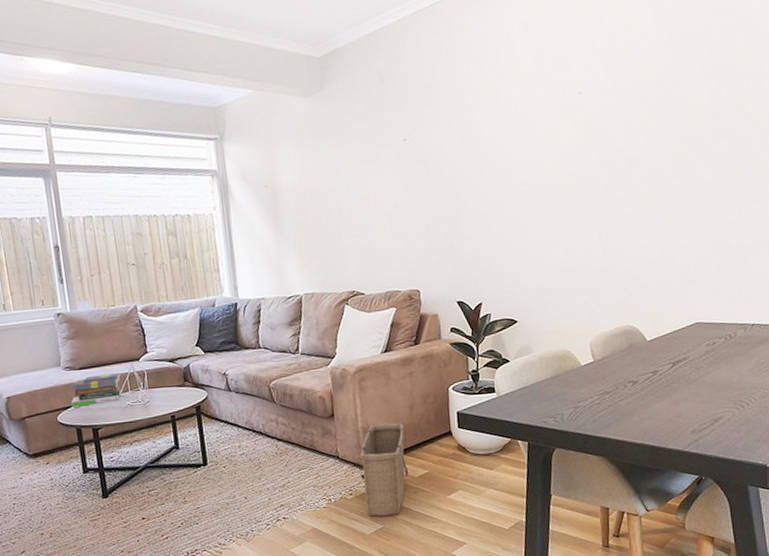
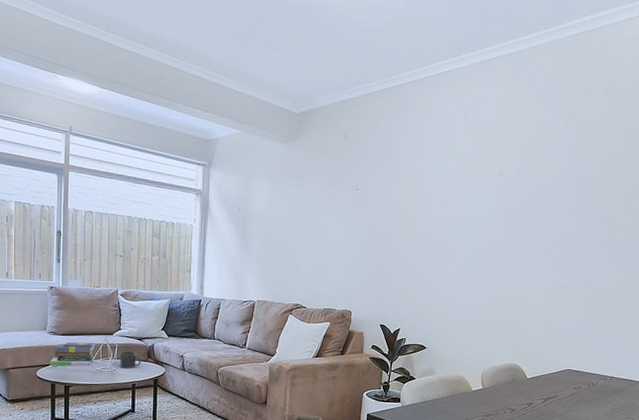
mug: none [151,377,178,399] -> present [119,351,141,369]

